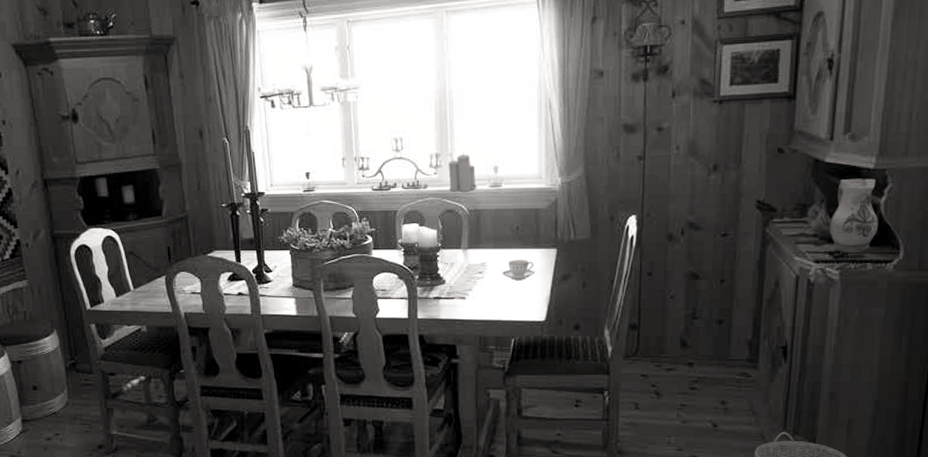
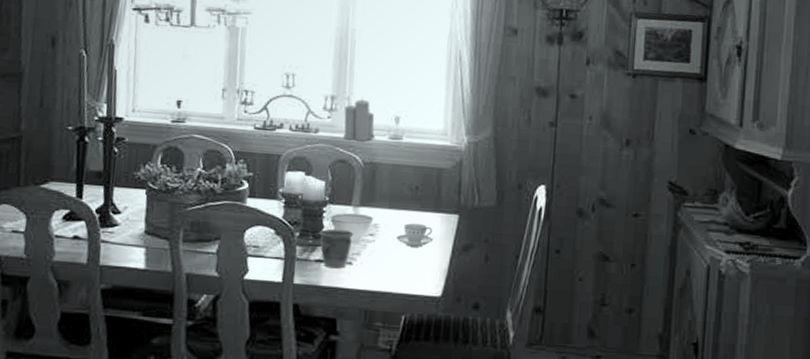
mug: none [435,270,465,303] -> present [319,228,354,269]
bowl: none [444,256,482,281] -> present [331,213,374,244]
ceramic pitcher: present [829,178,878,253] -> none [739,167,786,246]

